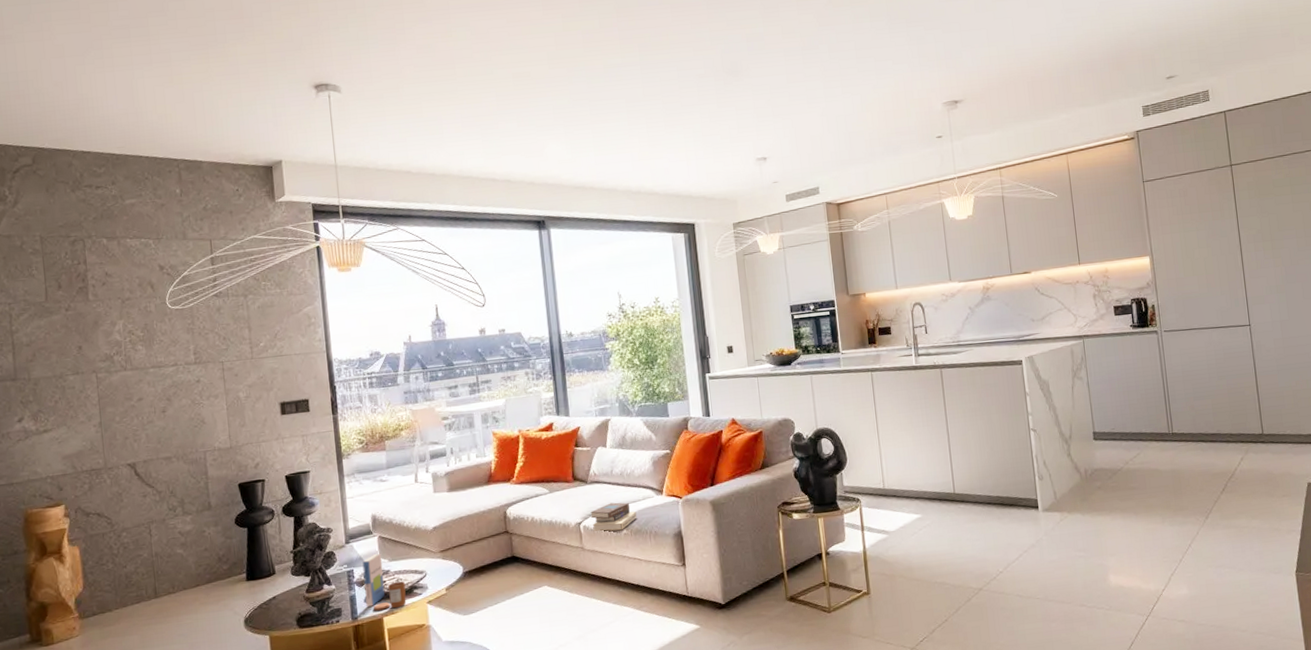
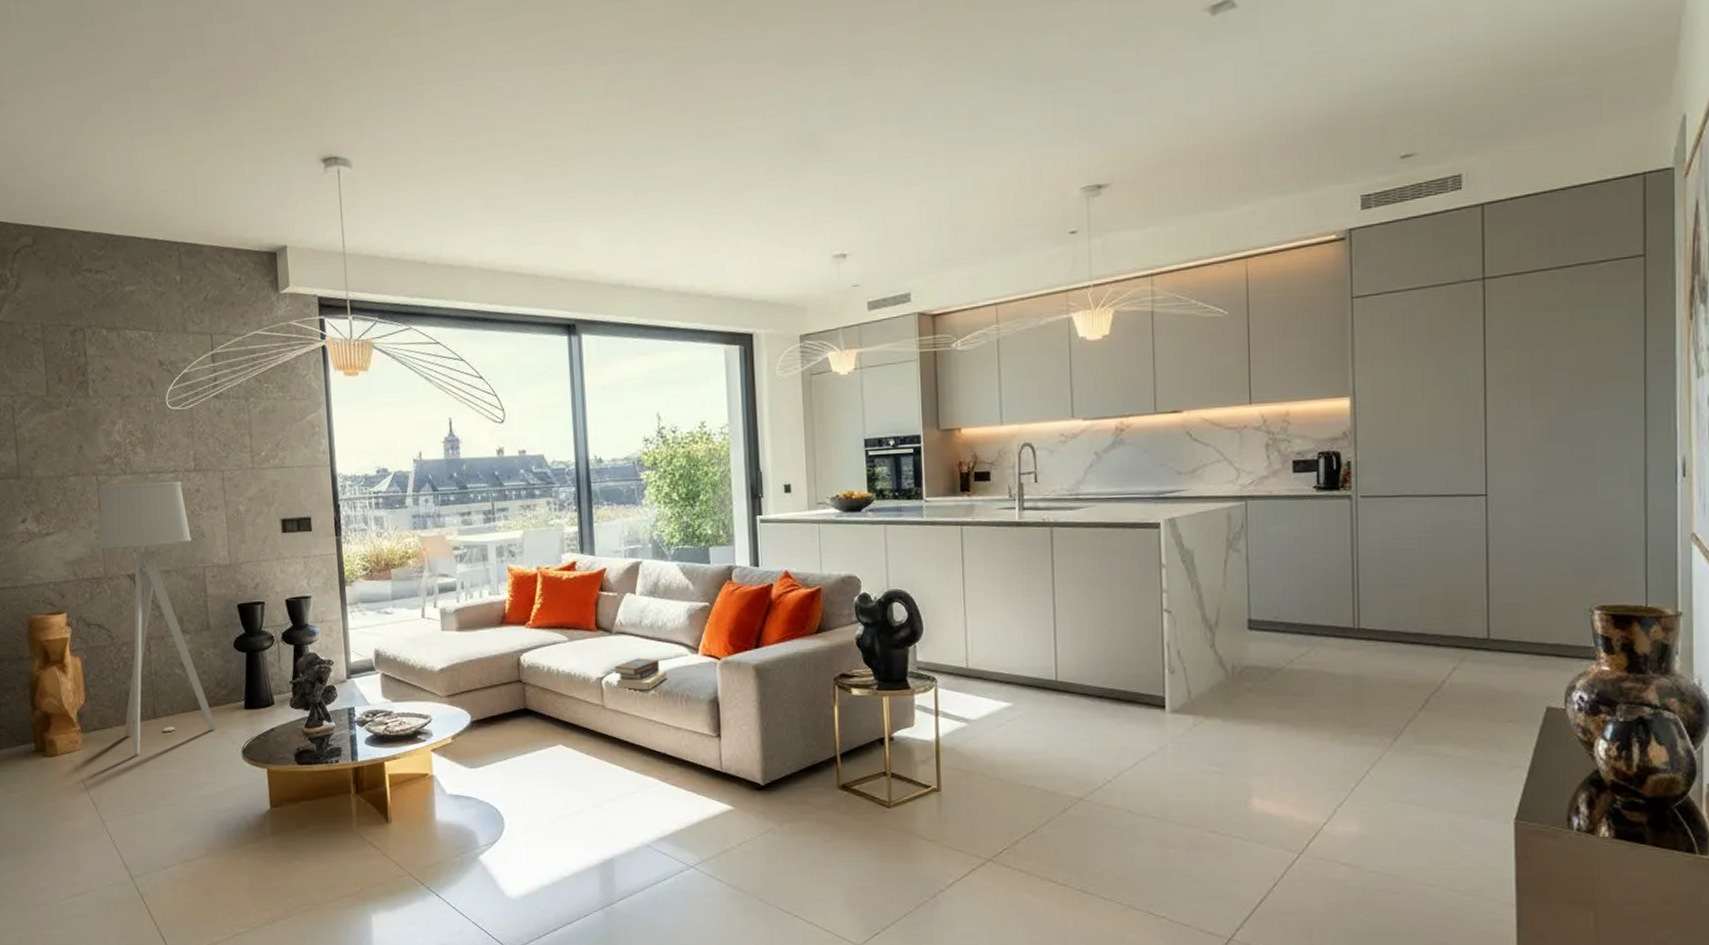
floor lamp: none [97,374,218,636] -> present [98,481,216,755]
book: present [362,553,385,607] -> none [364,692,387,749]
candle: present [373,581,407,611] -> none [374,724,409,754]

